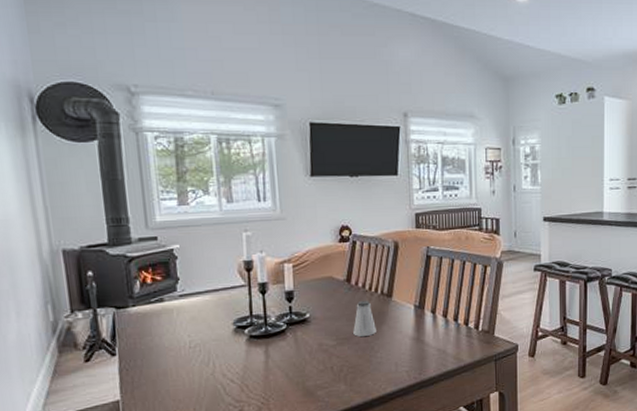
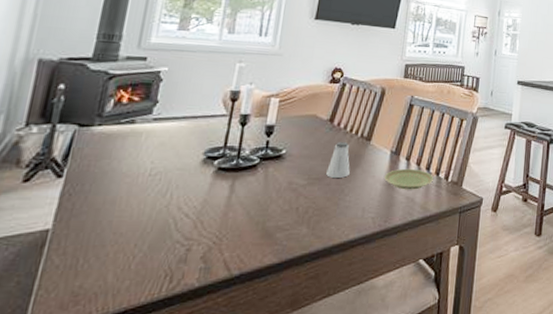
plate: none [412,321,463,343] -> present [384,168,433,190]

